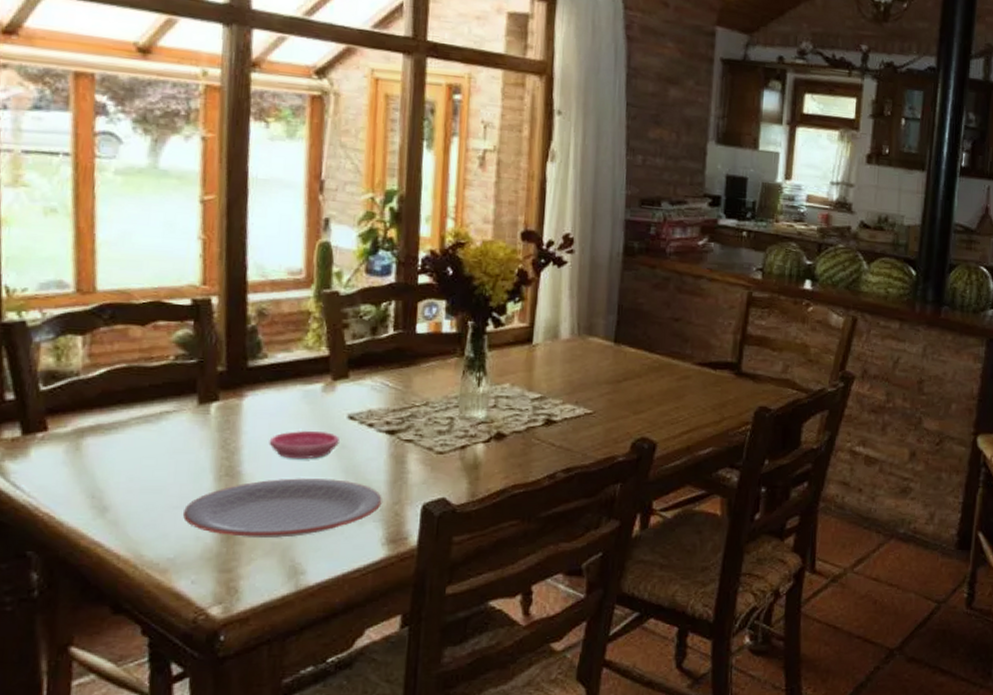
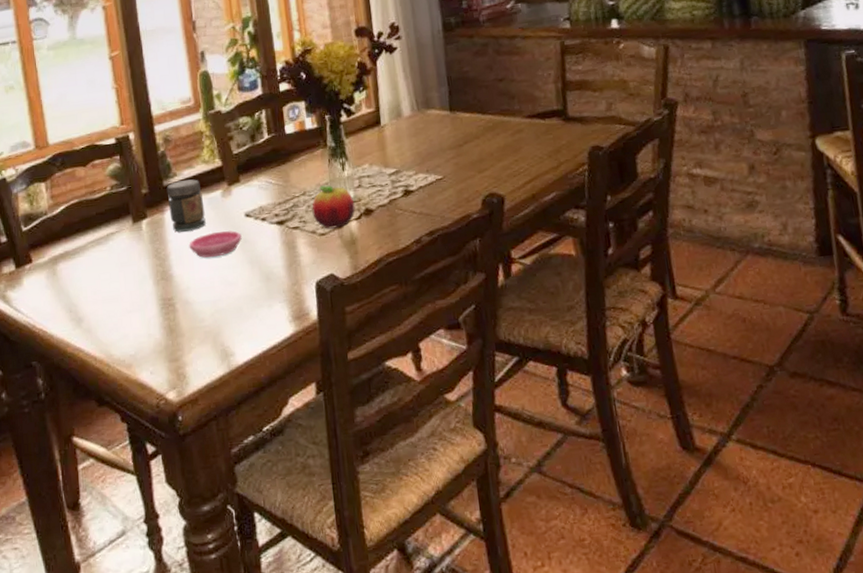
plate: present [182,478,382,538] -> none [135,270,284,330]
jar: none [250,364,298,425] -> present [166,179,206,232]
fruit: none [432,398,486,448] -> present [312,185,355,229]

